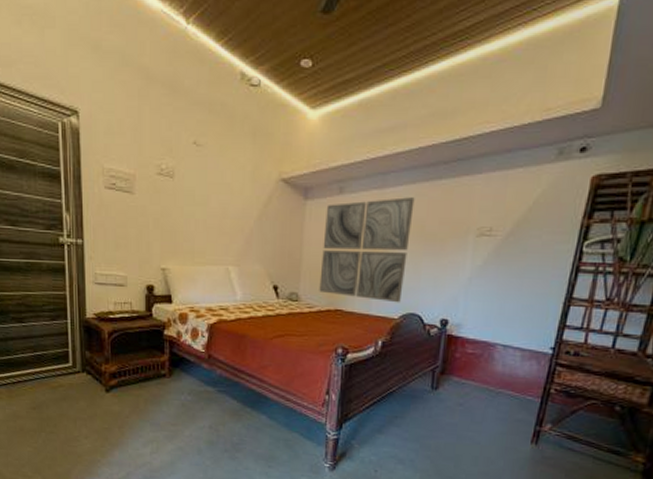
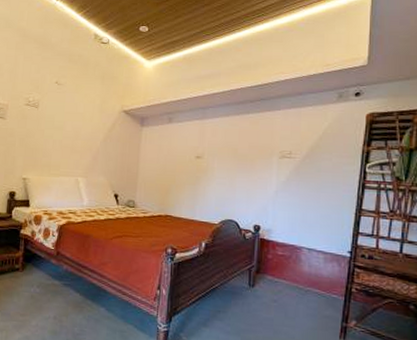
wall art: present [319,197,415,303] -> none [152,126,229,211]

